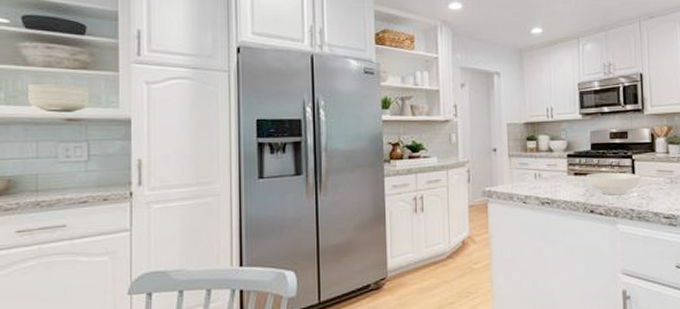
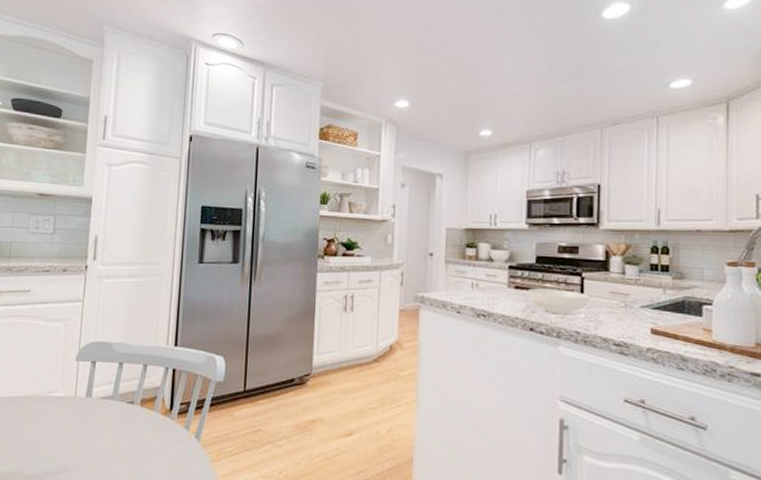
bowl: present [27,84,90,113] -> none [9,161,61,188]

